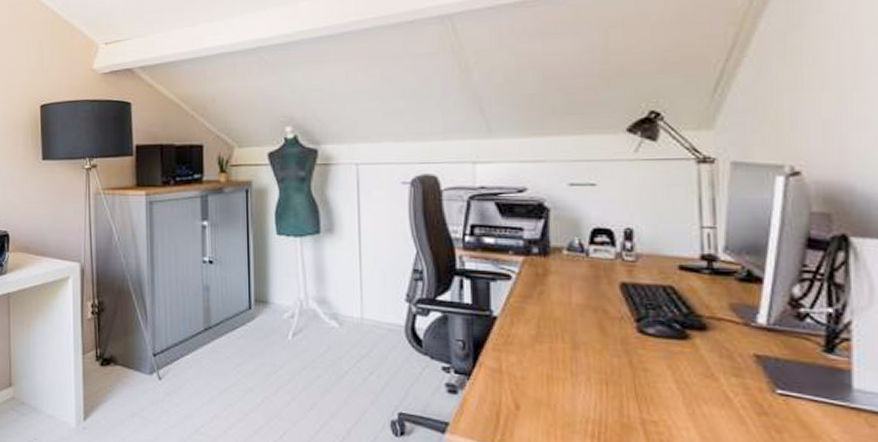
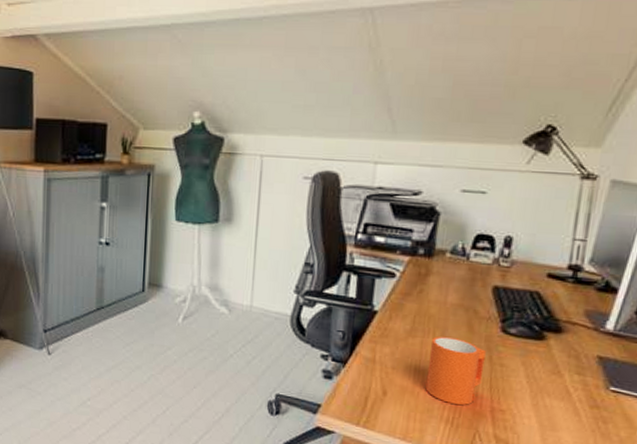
mug: none [561,340,626,418] -> present [425,336,486,406]

